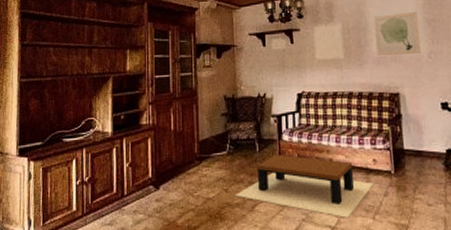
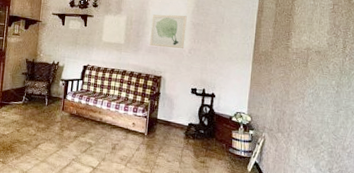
coffee table: present [236,154,374,219] -> none [25,109,130,164]

